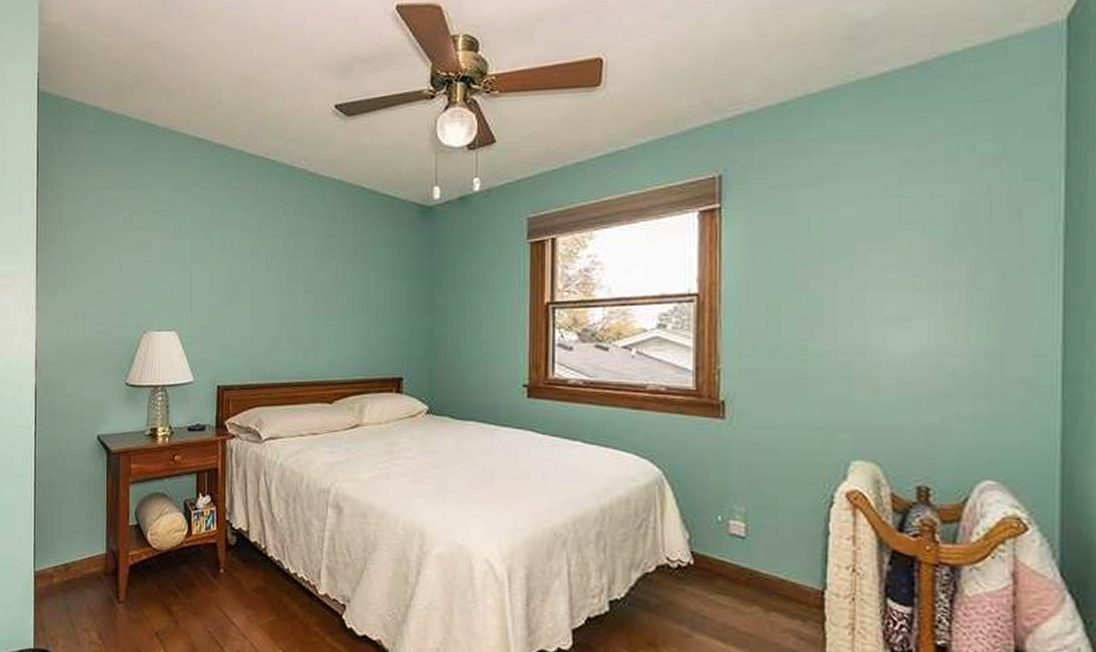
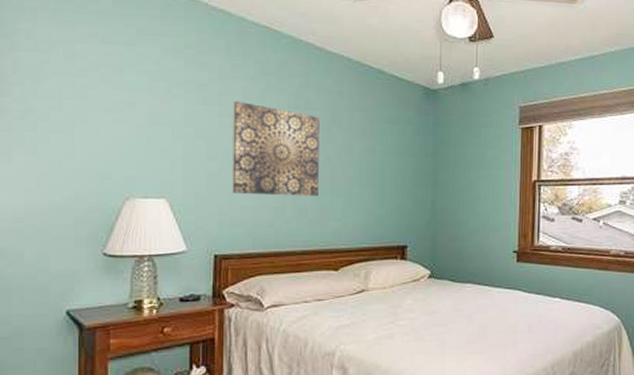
wall art: none [233,233,313,326] -> present [232,100,320,197]

